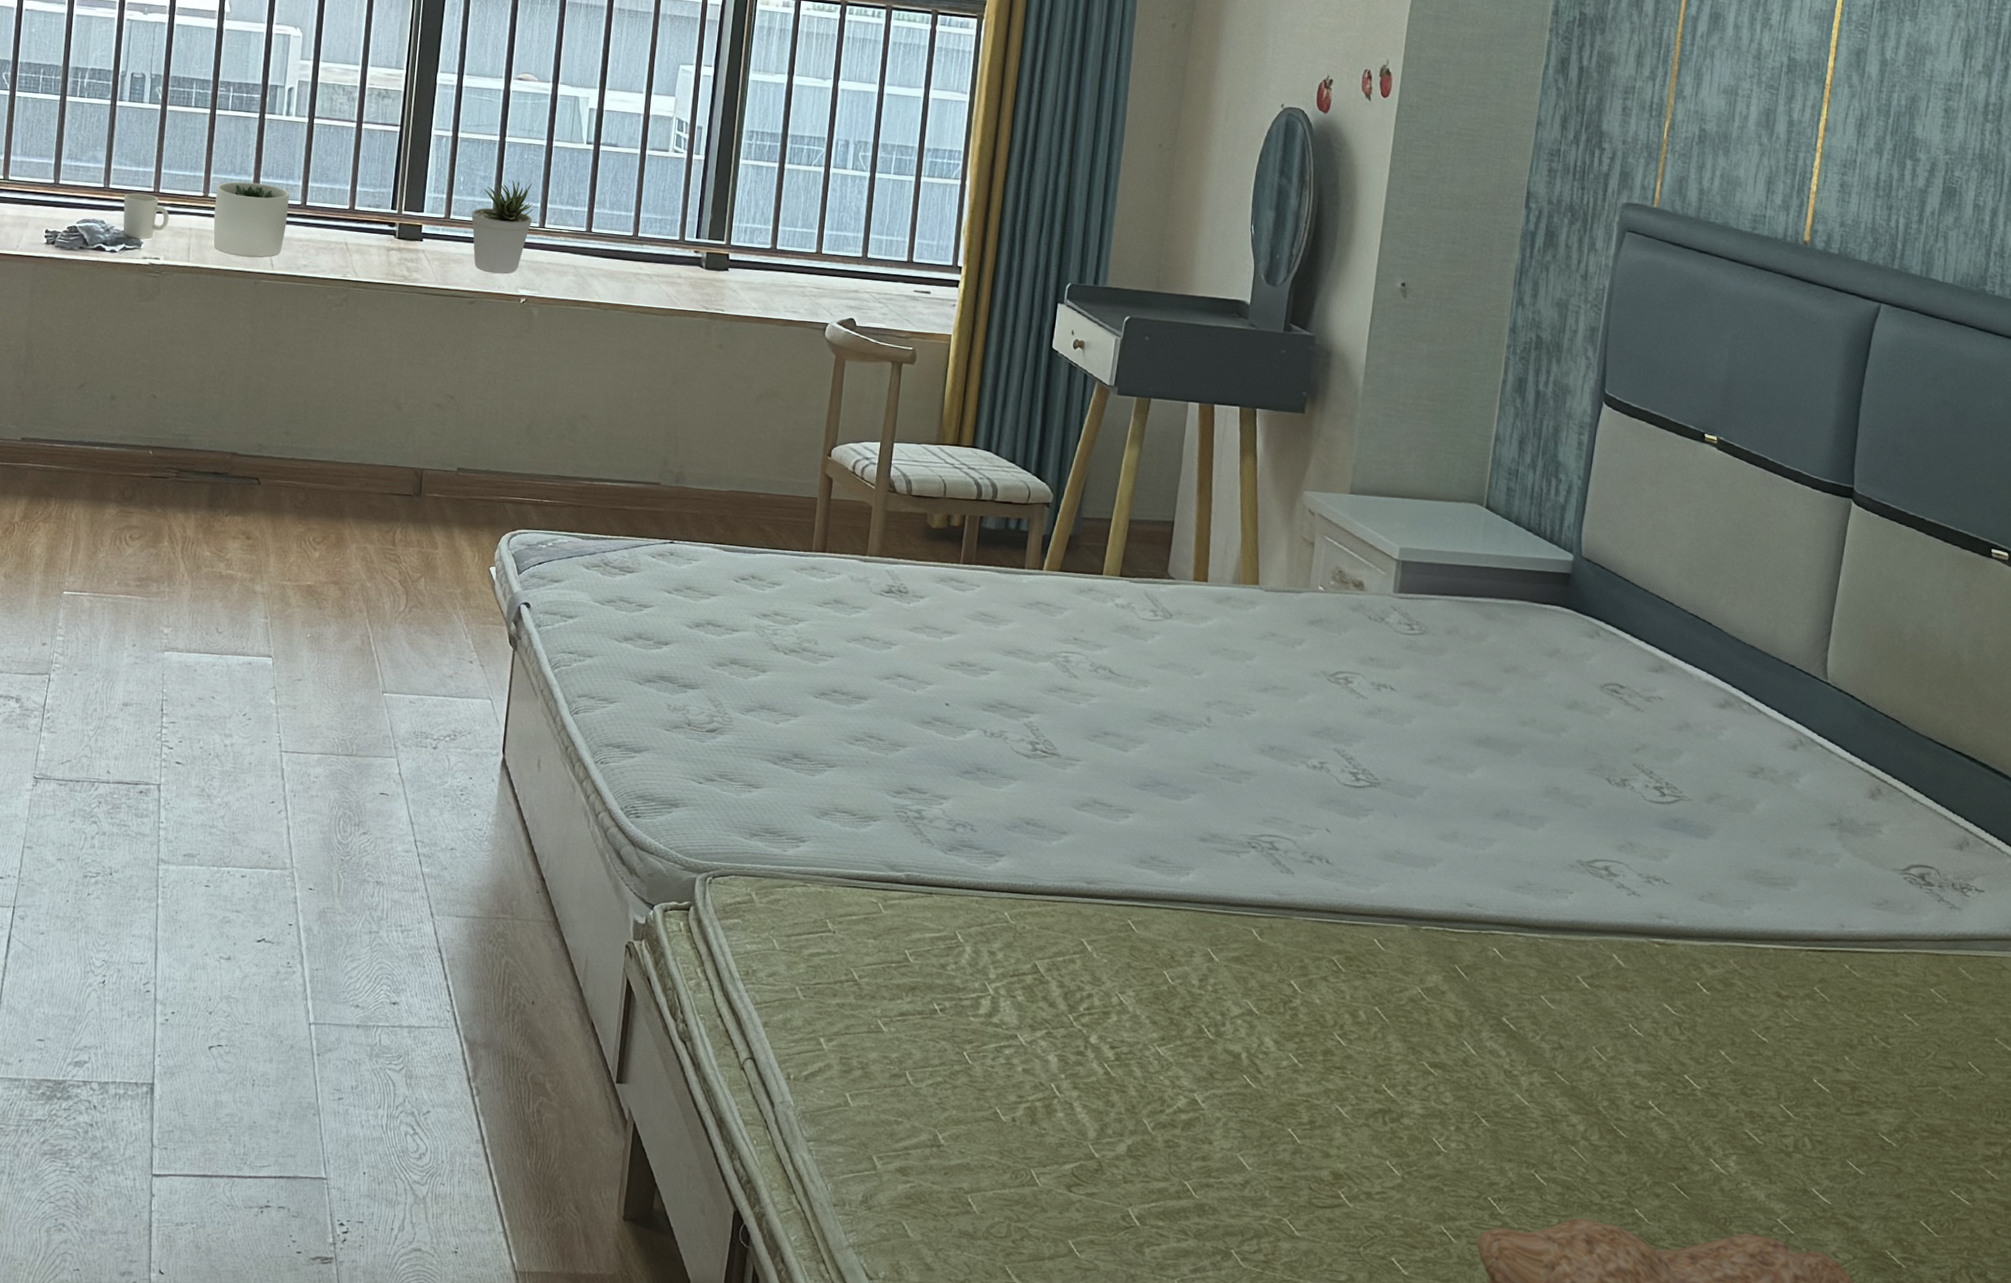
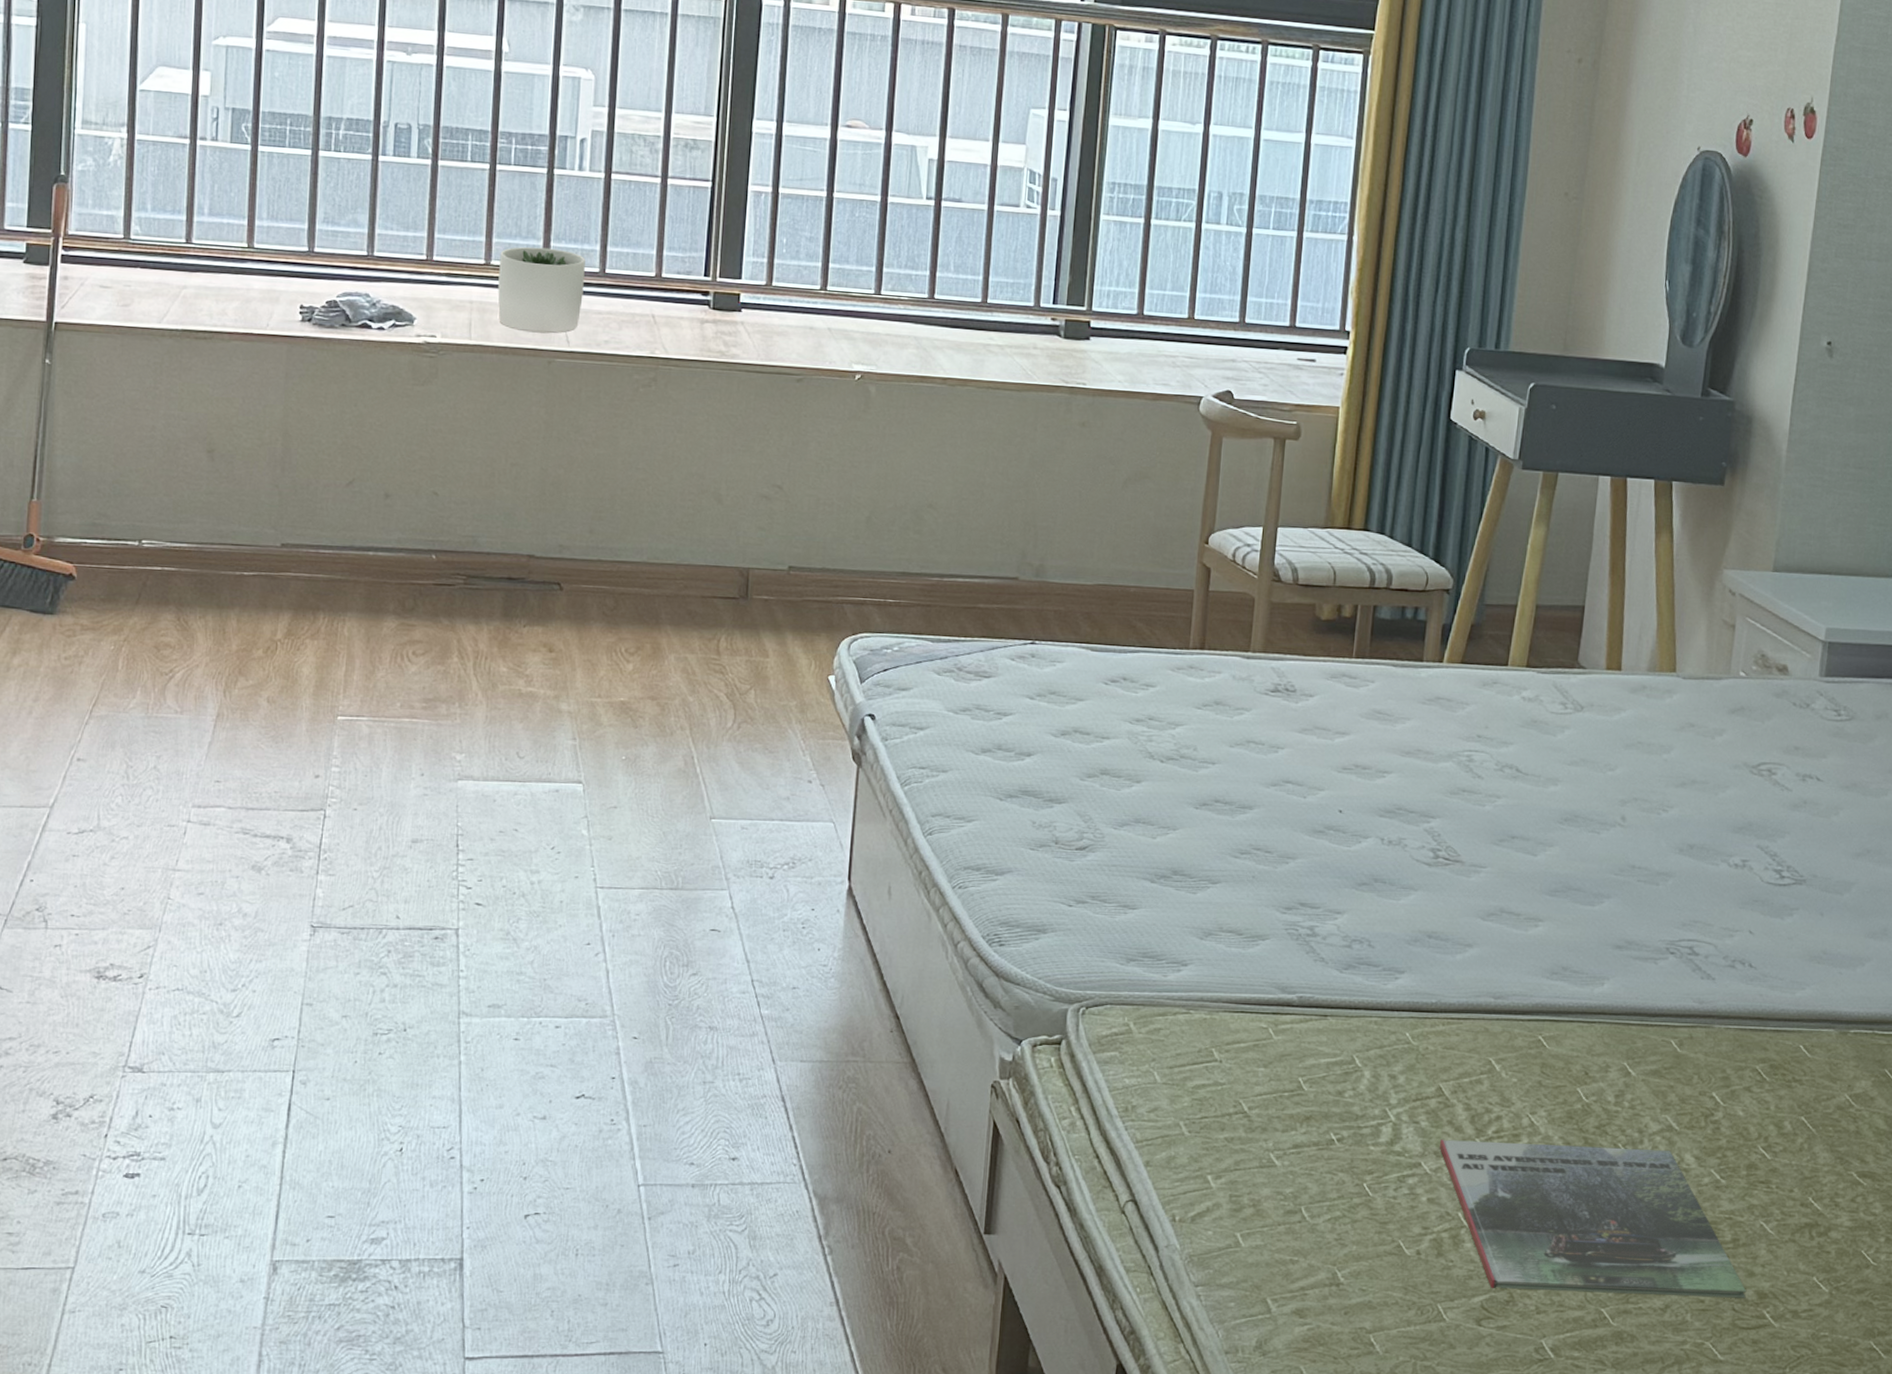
mug: present [122,193,169,240] -> none [391,261,446,315]
potted plant: present [471,179,533,274] -> none [796,240,867,348]
magazine: none [1034,1014,1323,1178] -> present [1439,1139,1747,1298]

